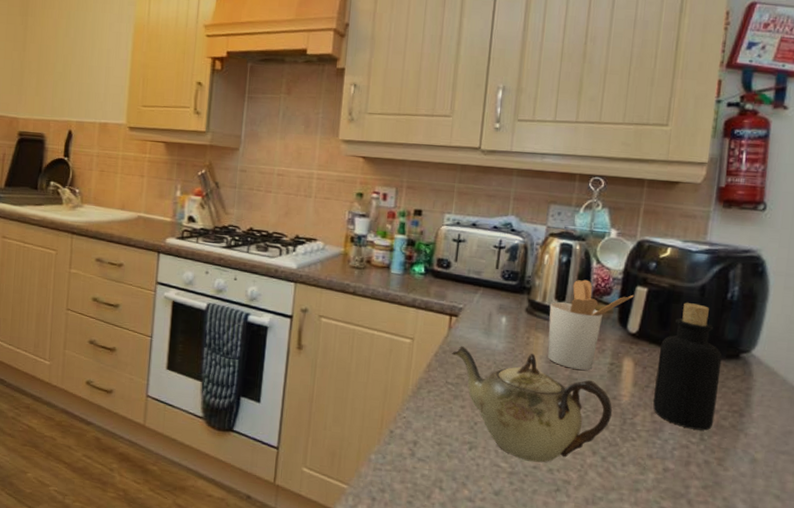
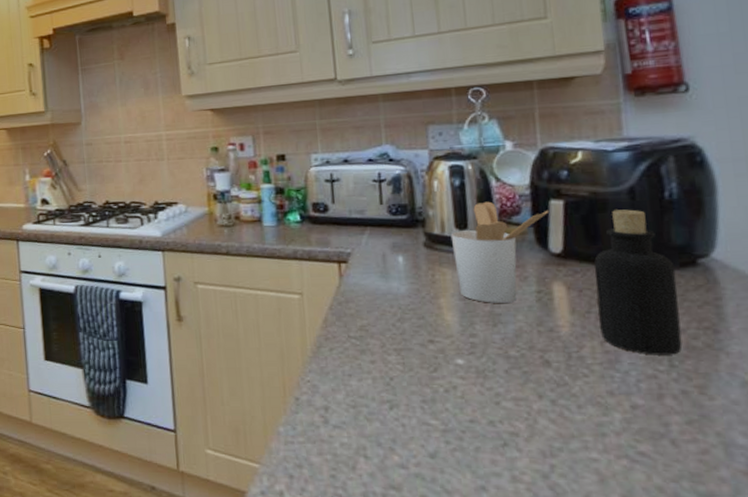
teapot: present [452,346,613,463] -> none [348,292,553,415]

